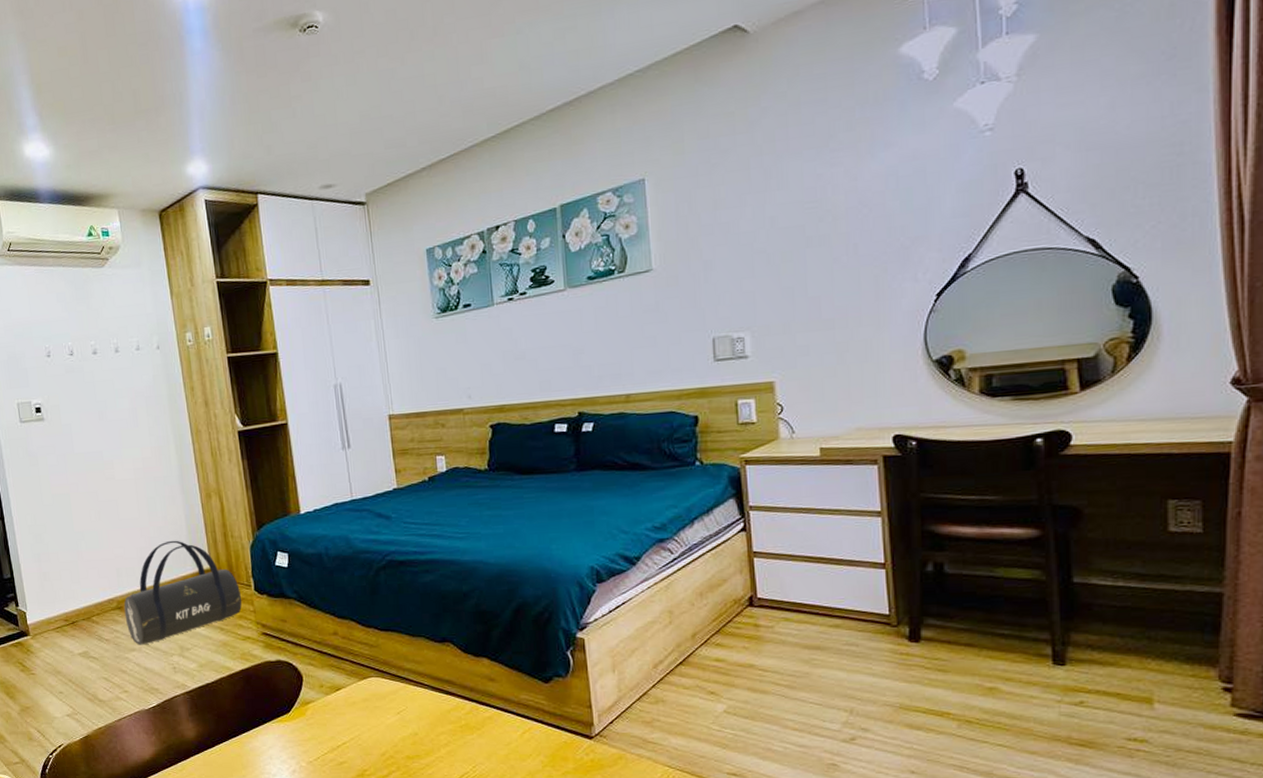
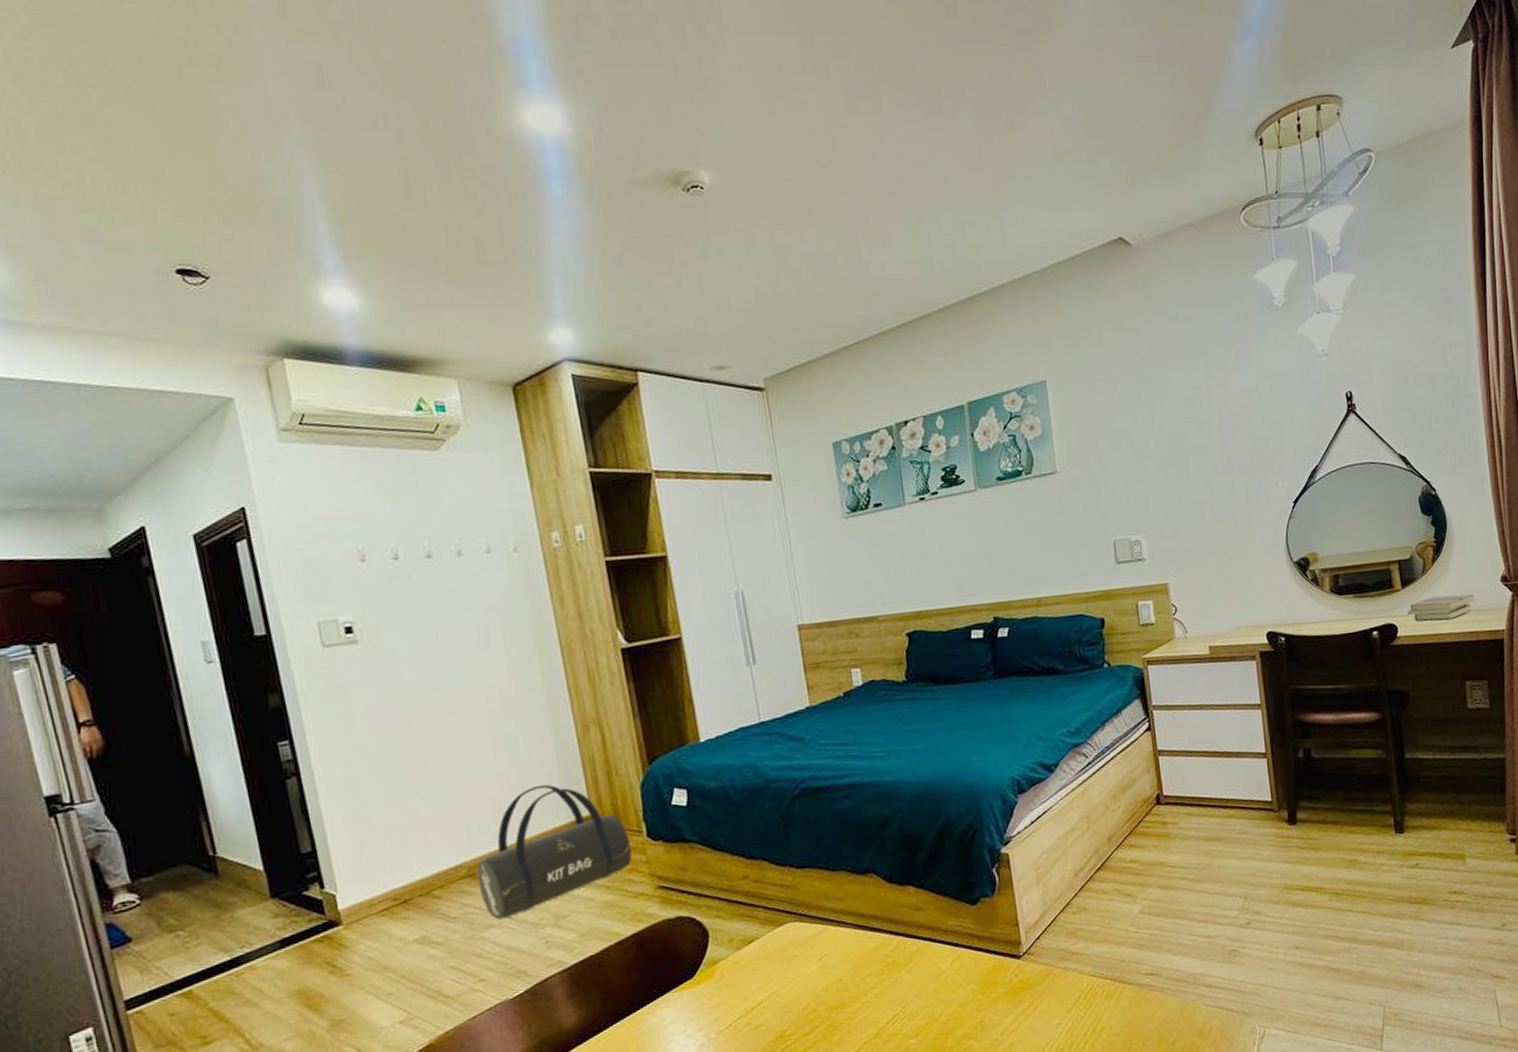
books: none [1087,398,1189,429] -> present [1407,593,1475,621]

